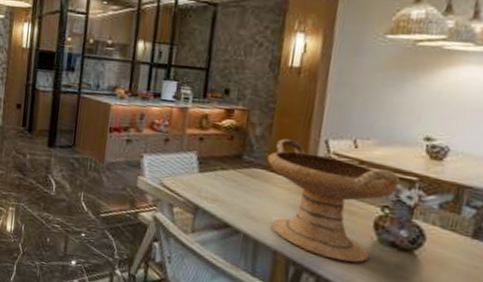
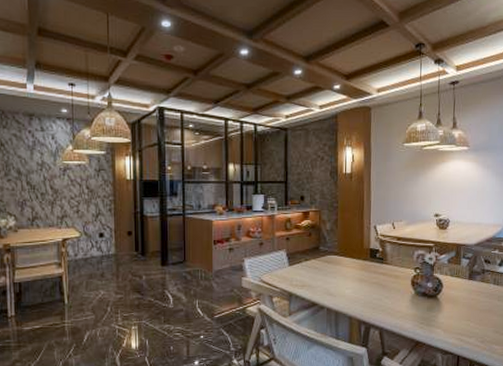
decorative bowl: present [267,139,401,263] -> none [337,229,424,314]

